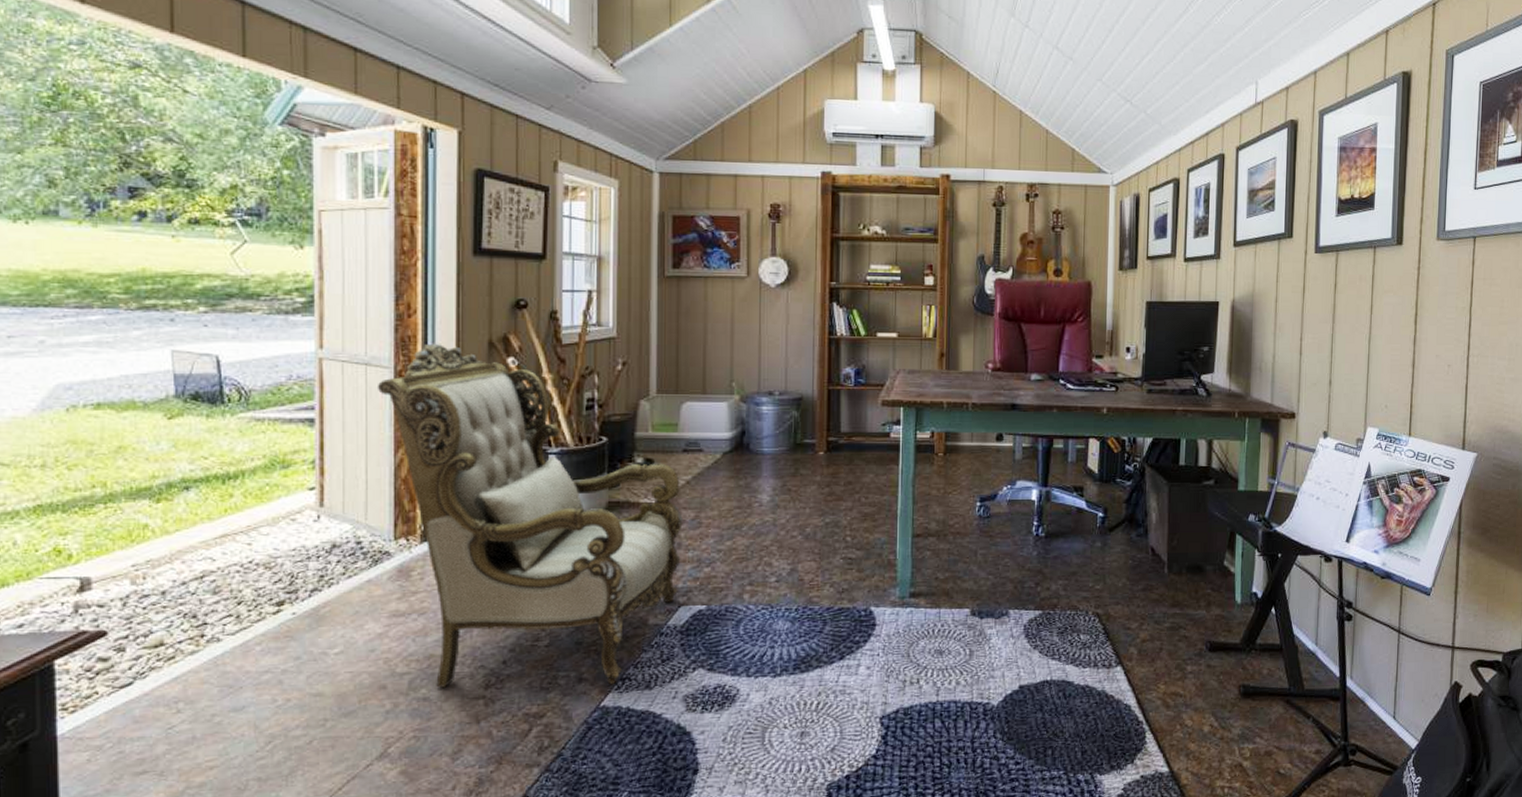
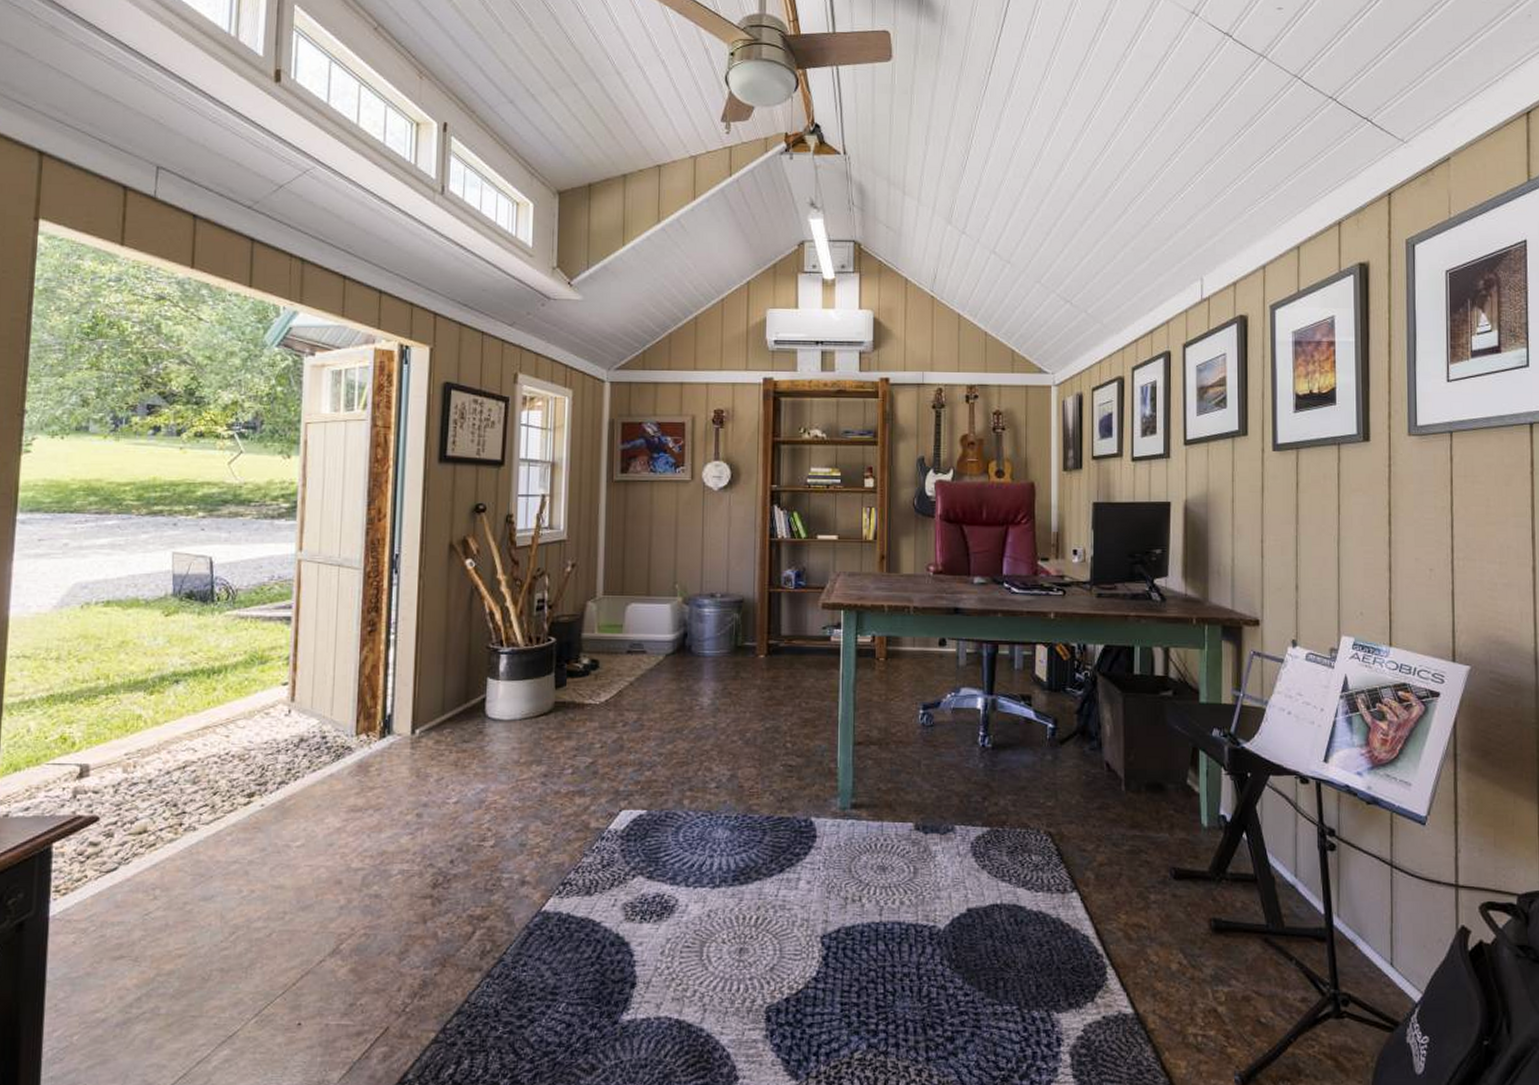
armchair: present [377,343,683,688] -> none [347,545,626,890]

